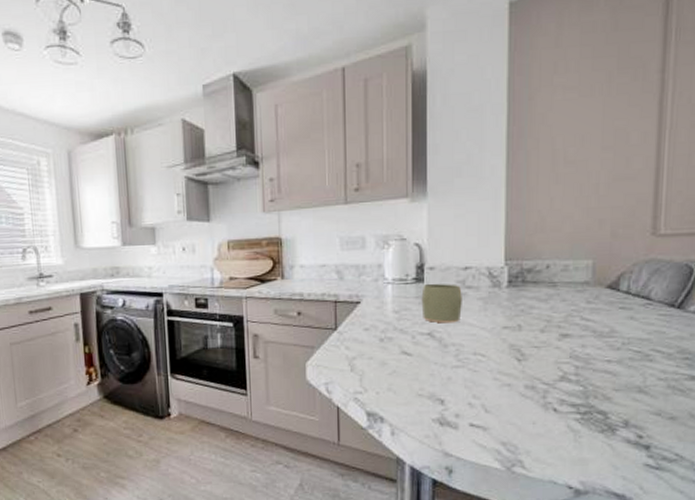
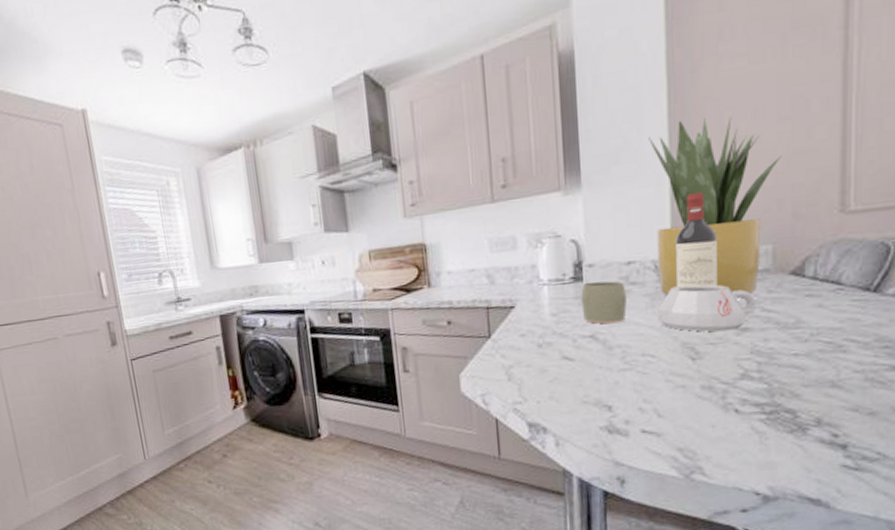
cup: none [488,292,577,337] -> present [657,284,757,332]
planter: none [489,142,604,304] -> present [649,116,782,295]
wine bottle: none [506,208,546,295] -> present [674,192,719,288]

